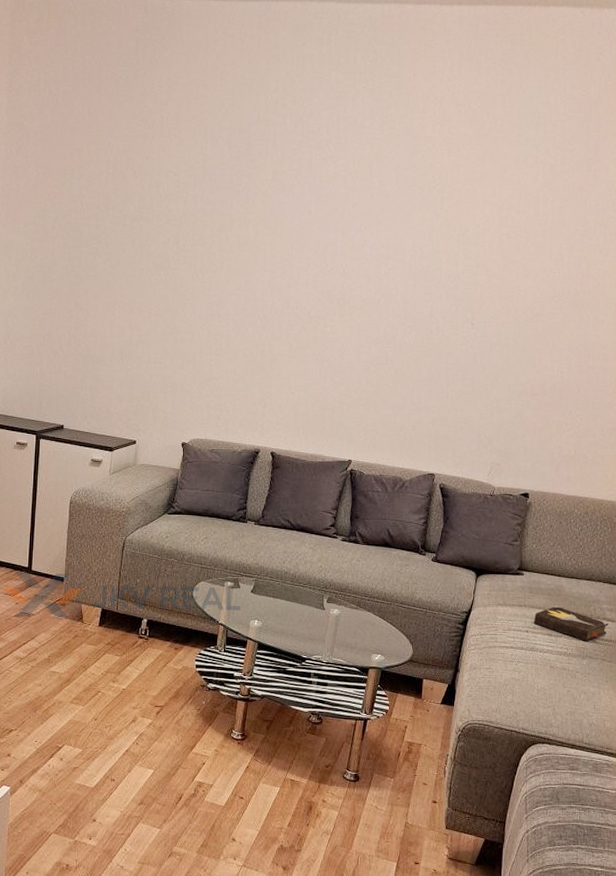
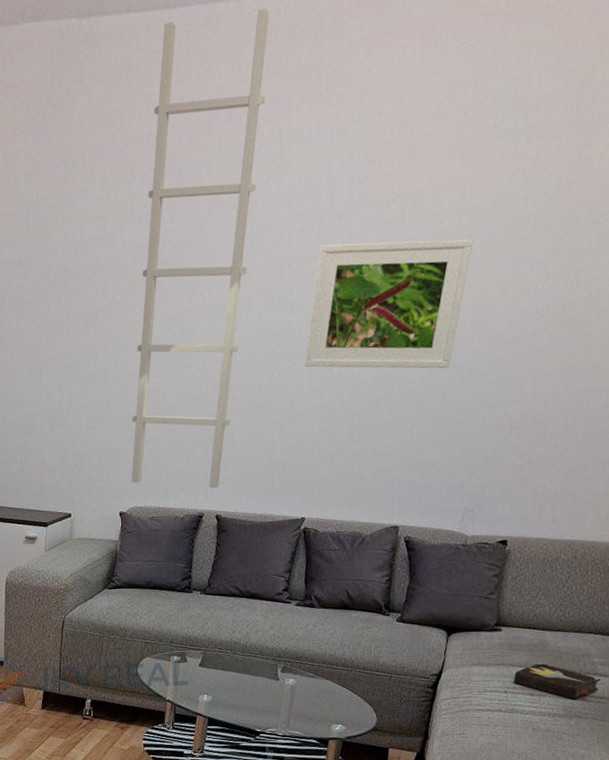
blanket ladder: none [194,12,331,427] -> present [131,9,270,488]
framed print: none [354,219,501,337] -> present [304,239,473,369]

